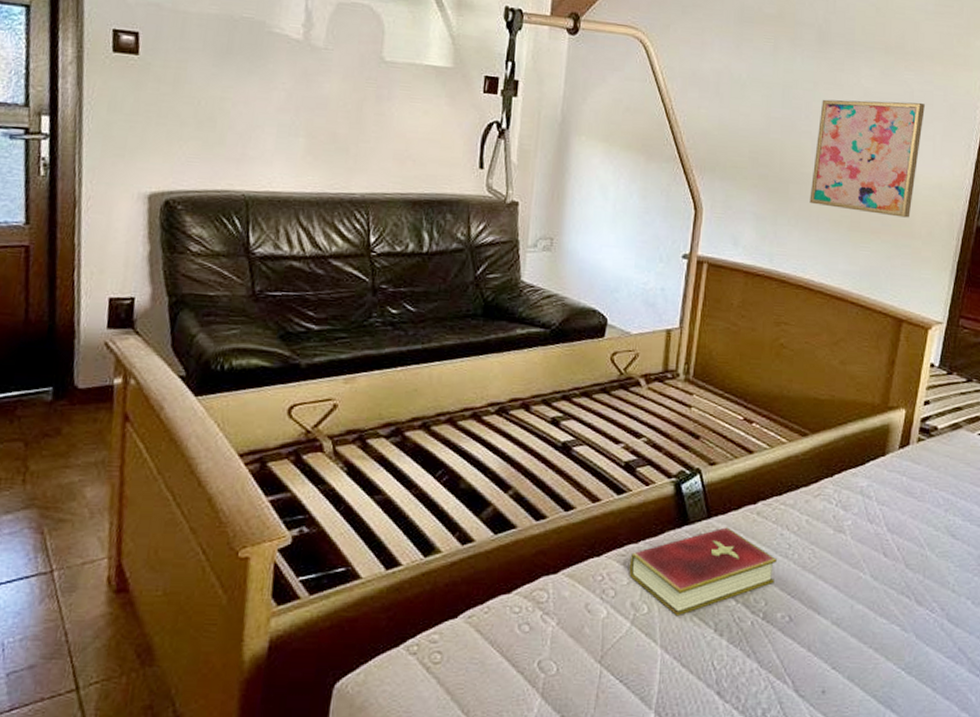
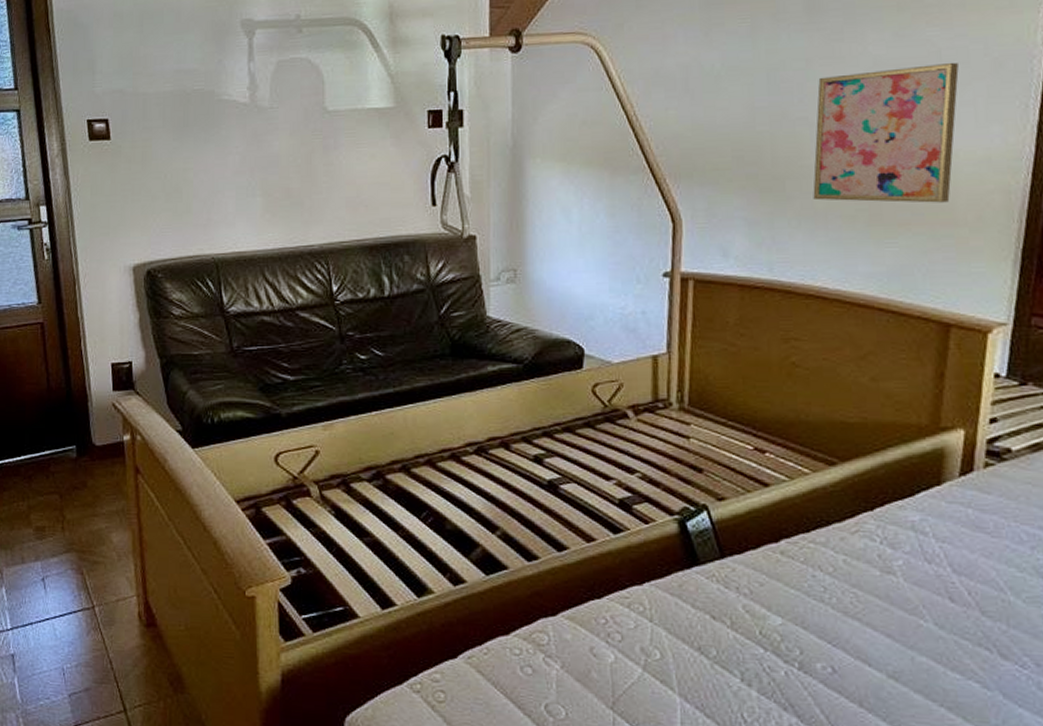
hardcover book: present [629,527,777,617] -> none [634,568,810,664]

